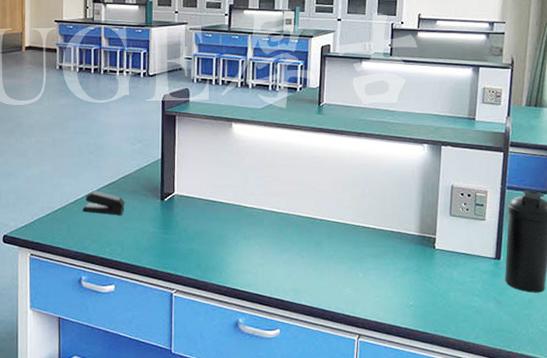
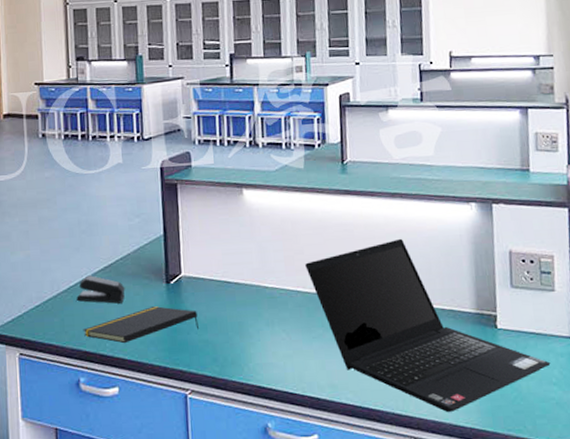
notepad: none [86,219,186,249] -> present [82,306,199,344]
laptop computer: none [281,171,476,315] -> present [305,238,551,412]

